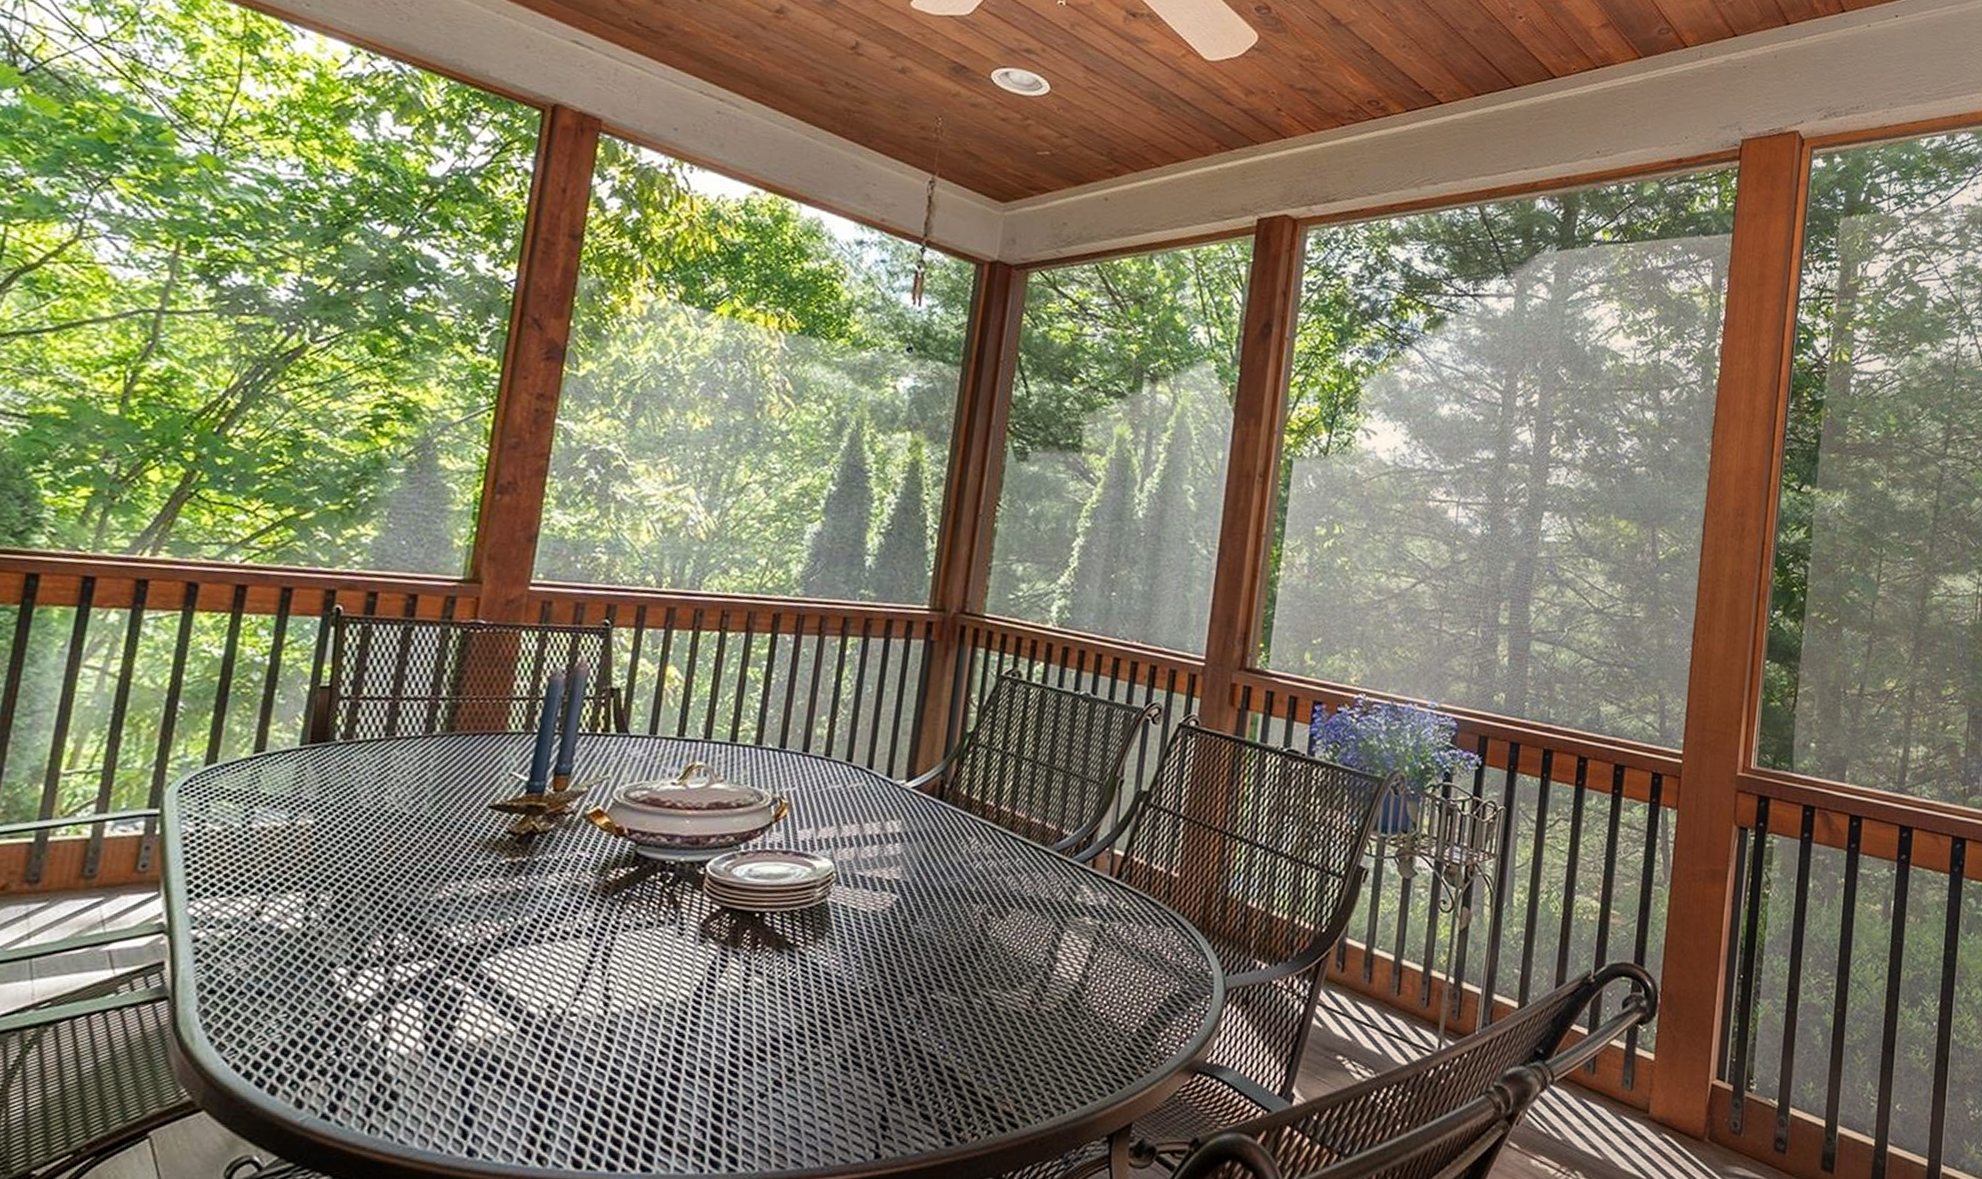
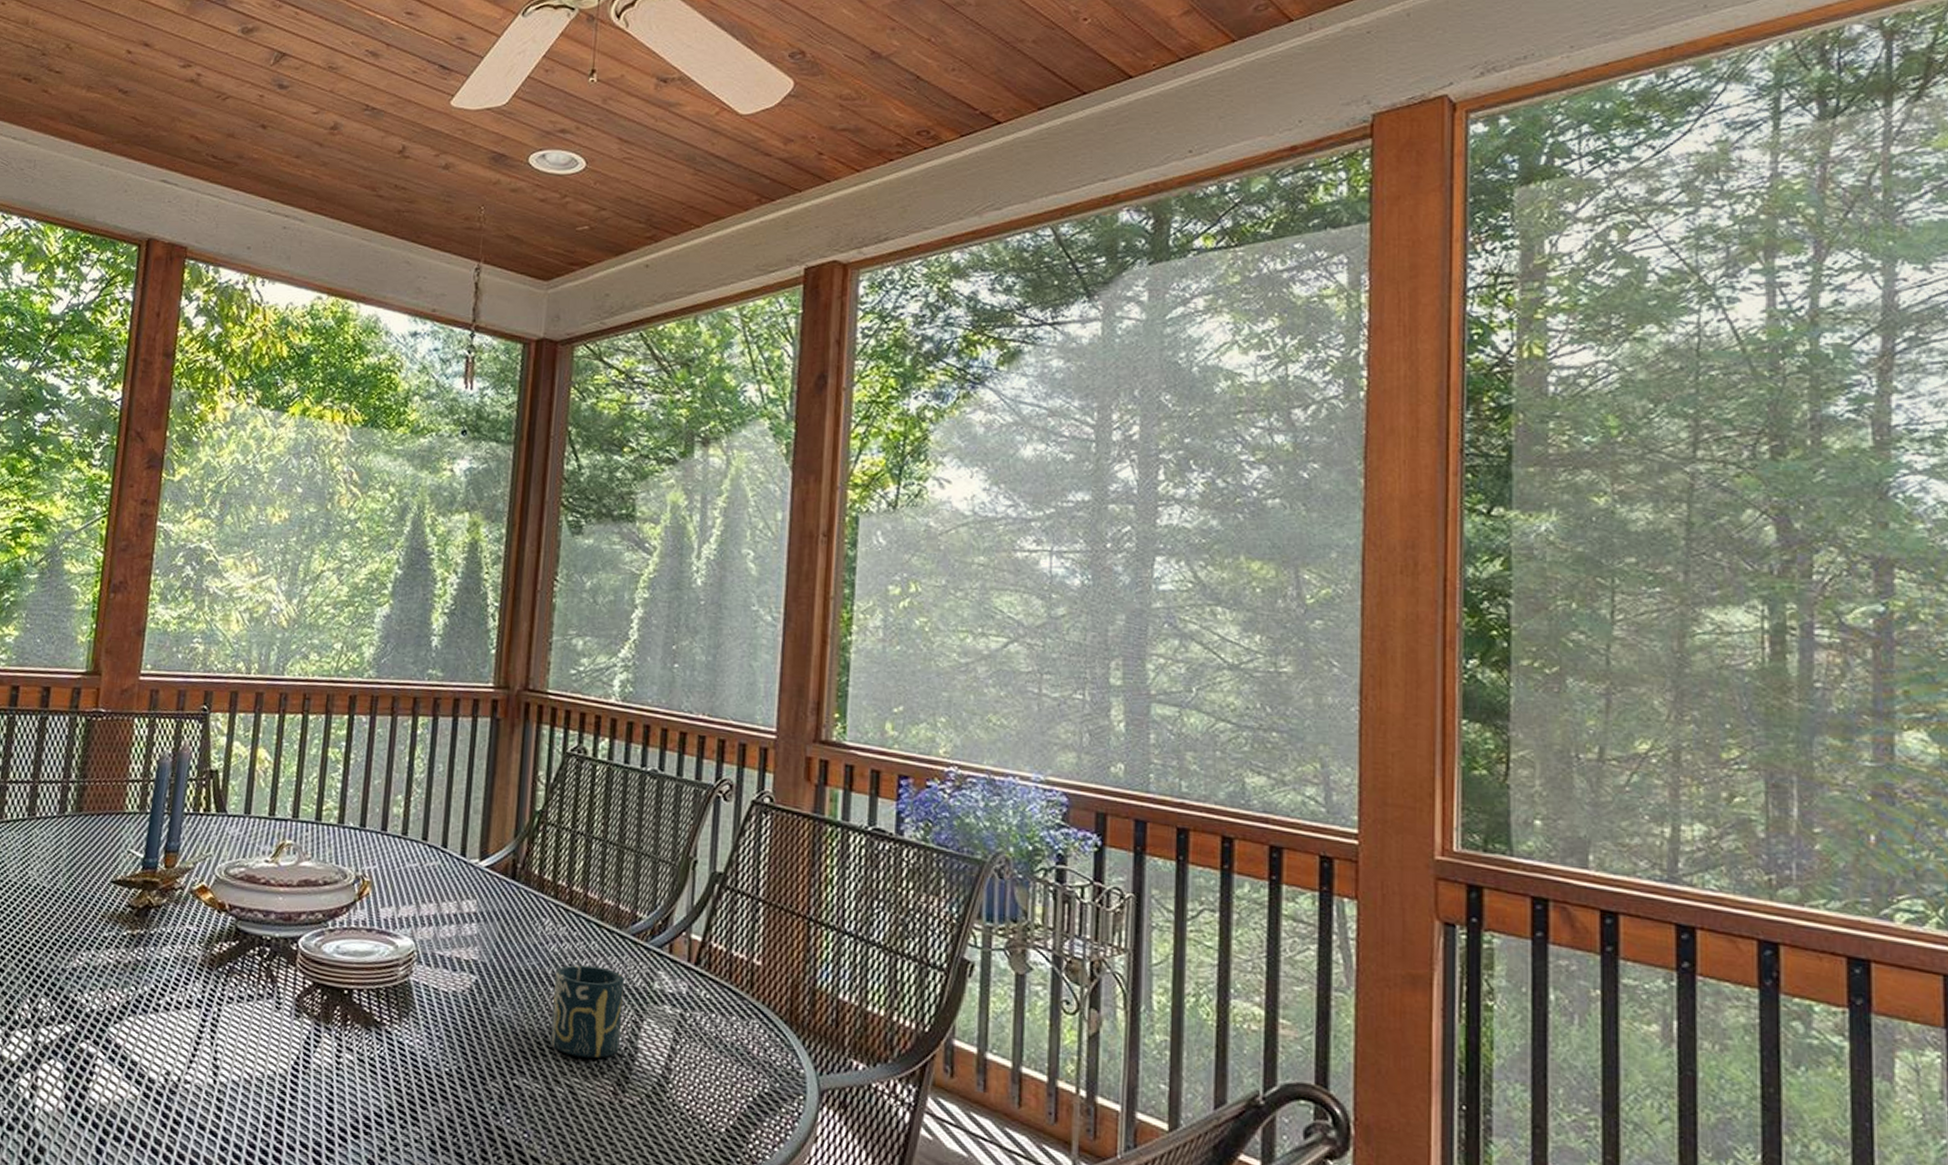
cup: none [970,881,1047,970] -> present [550,965,624,1058]

